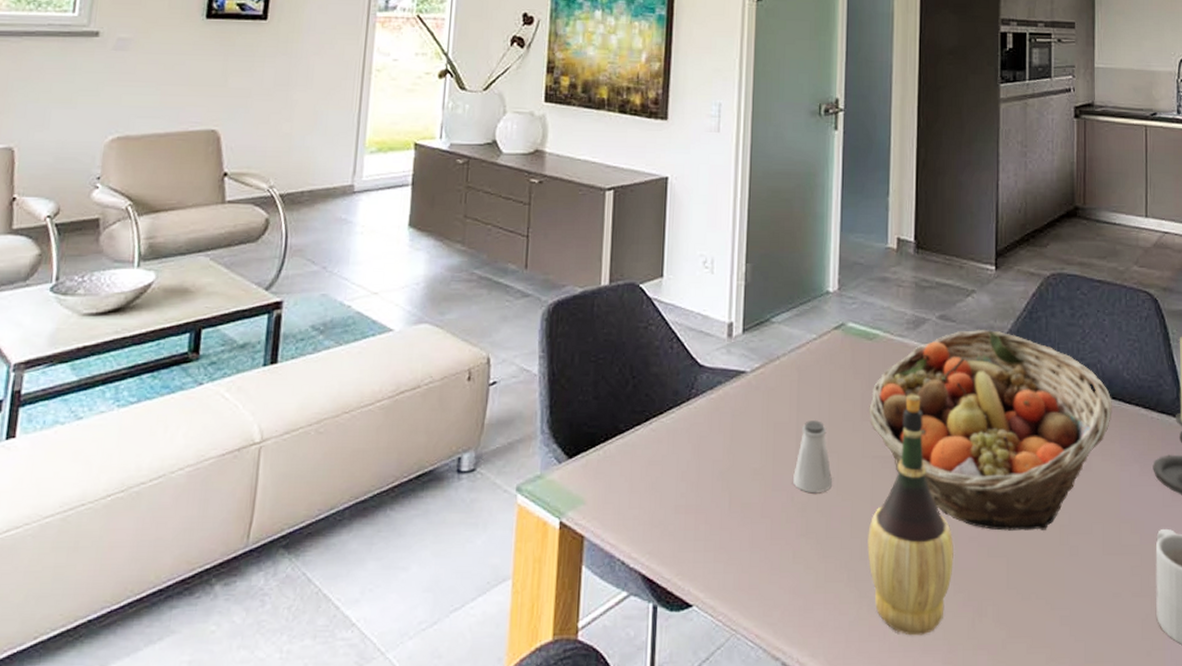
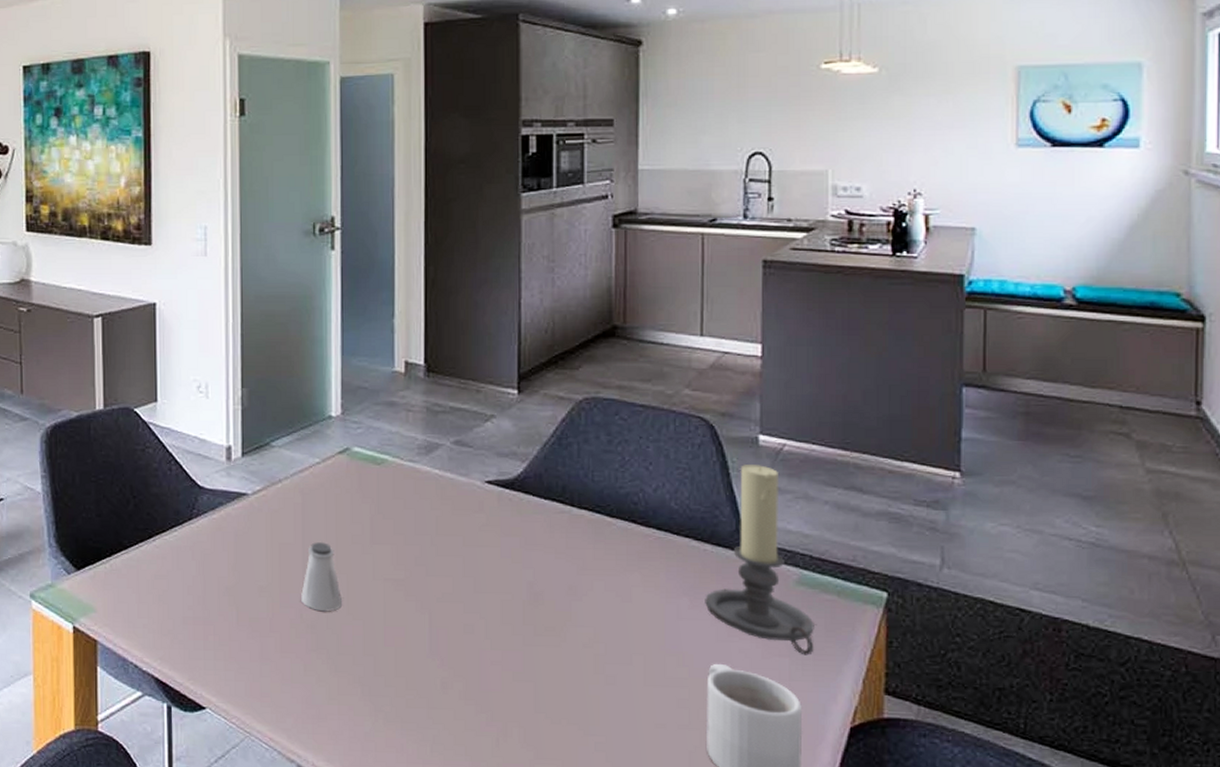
wine bottle: present [867,394,955,636] -> none [381,519,476,750]
fruit basket: present [869,329,1112,531] -> none [379,455,657,658]

